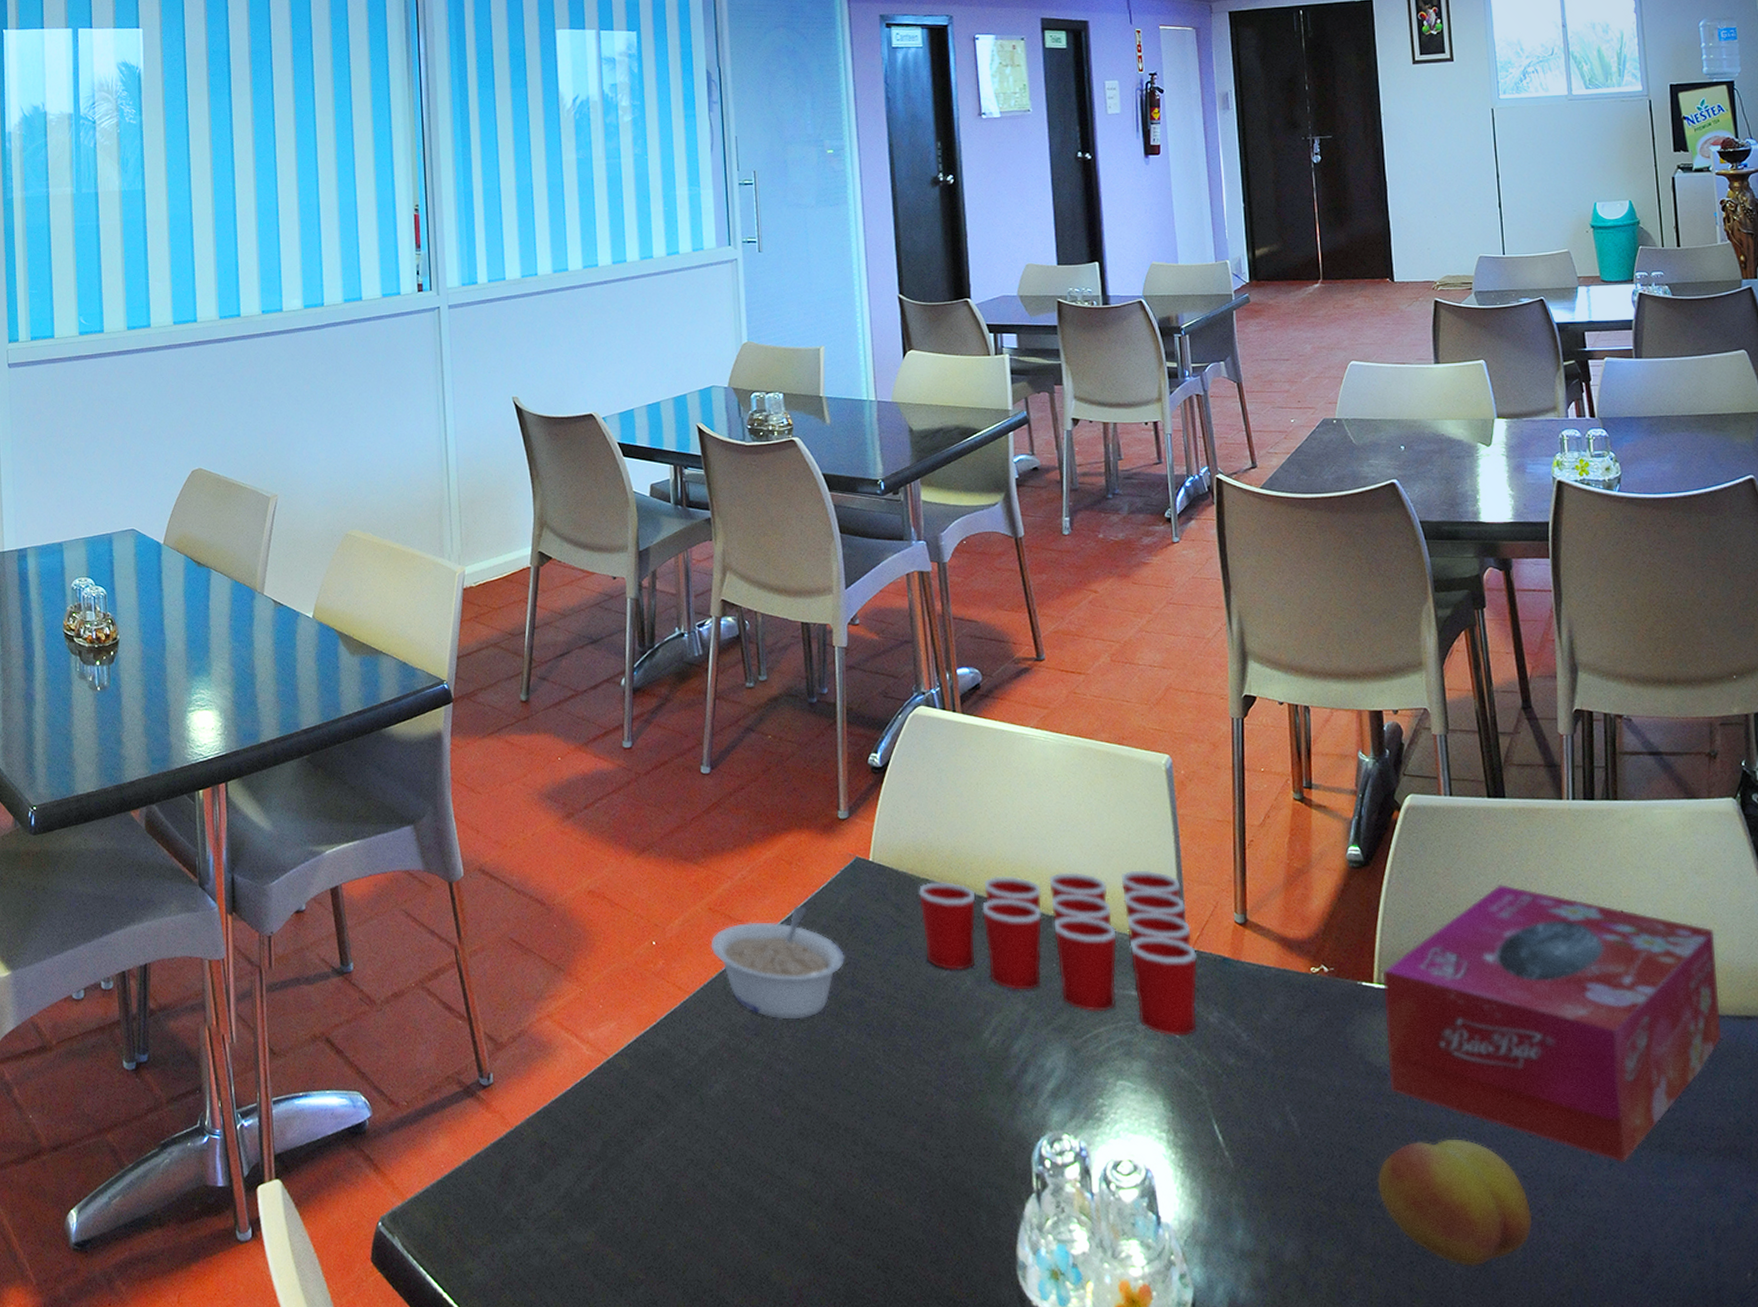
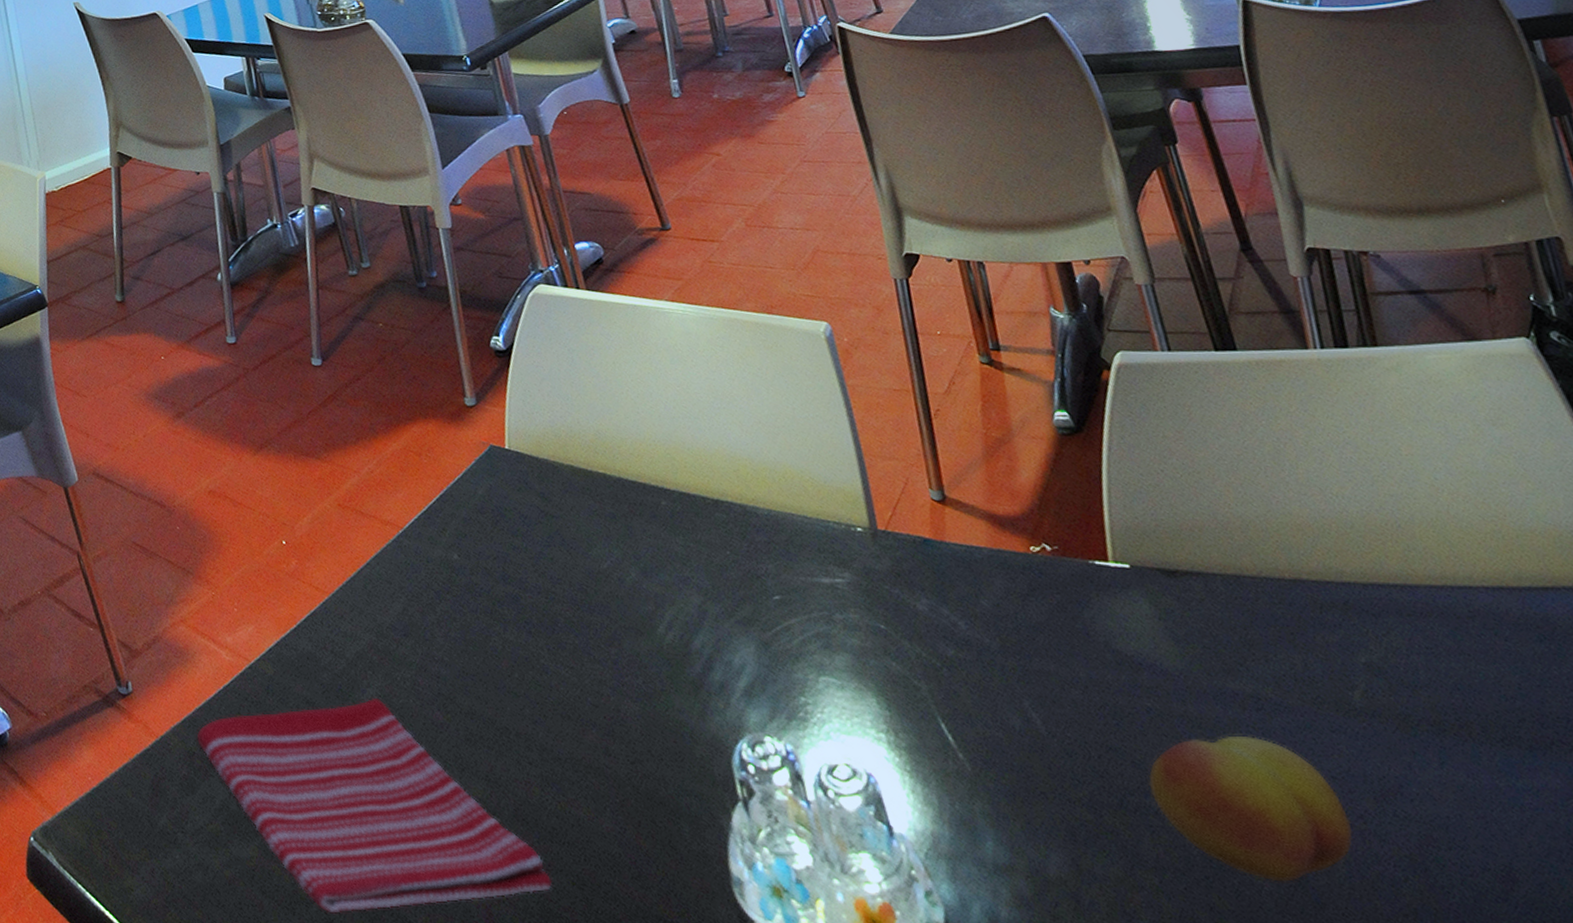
dish towel: none [549,1093,860,1295] -> present [196,697,553,914]
legume: present [710,906,845,1020] -> none [344,498,493,619]
cup: present [919,870,1197,1036] -> none [564,446,905,626]
tissue box: present [1383,885,1722,1163] -> none [1118,447,1562,761]

